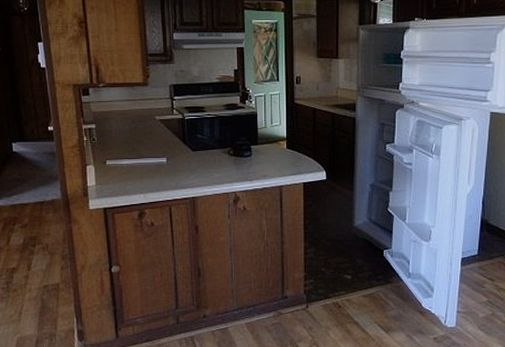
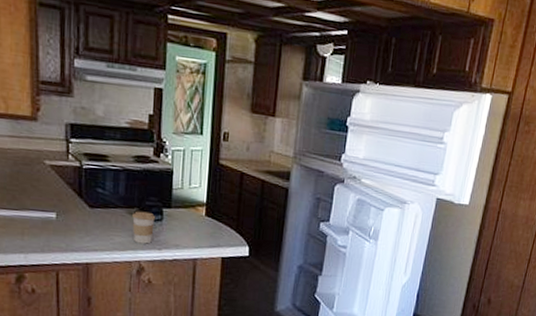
coffee cup: none [227,150,246,177] -> present [132,211,156,244]

